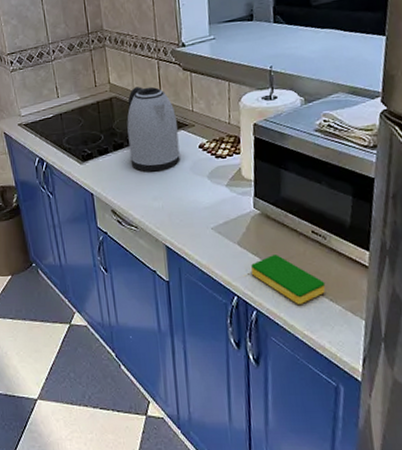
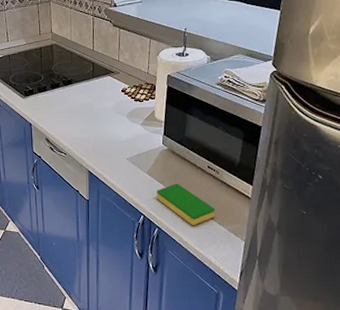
kettle: present [127,86,181,172] -> none [64,37,106,109]

